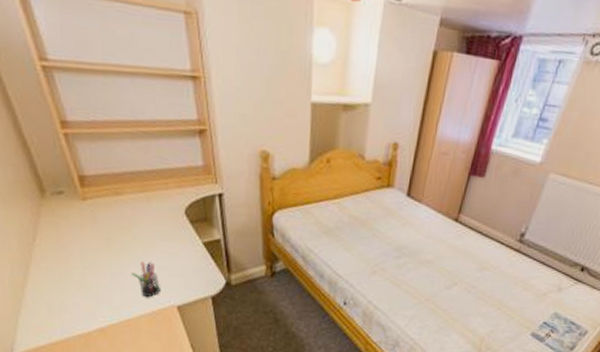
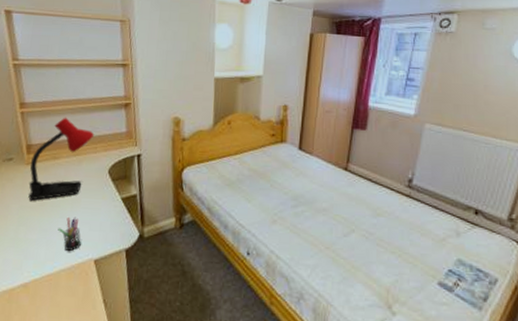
desk lamp: none [86,143,164,242] -> present [28,117,95,201]

